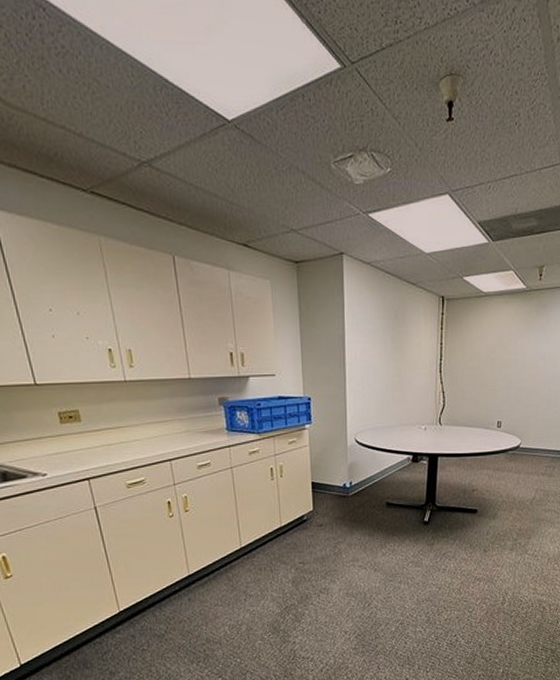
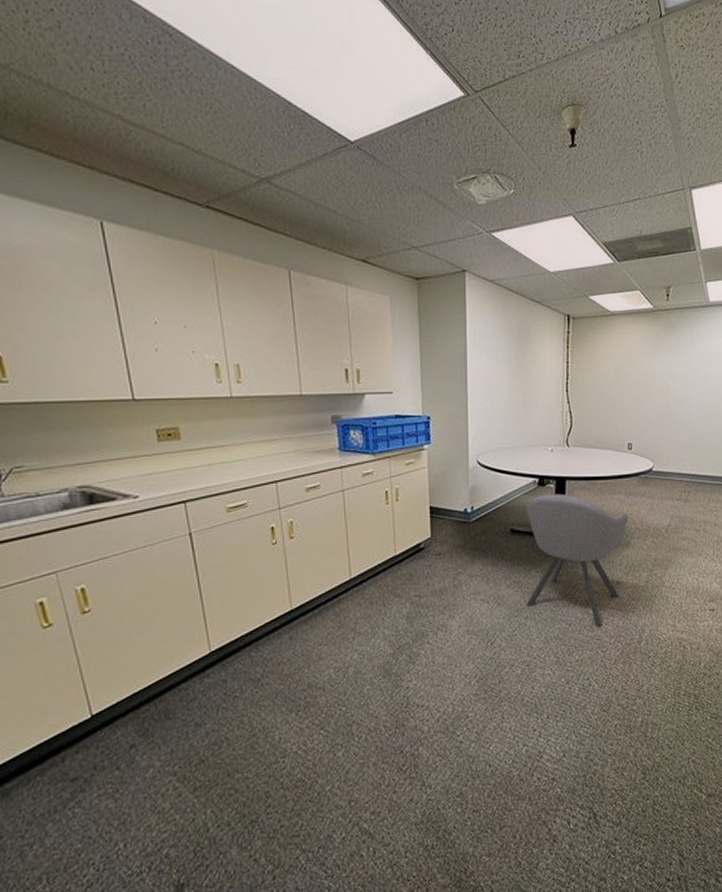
chair: none [400,469,496,590] -> present [526,493,629,627]

